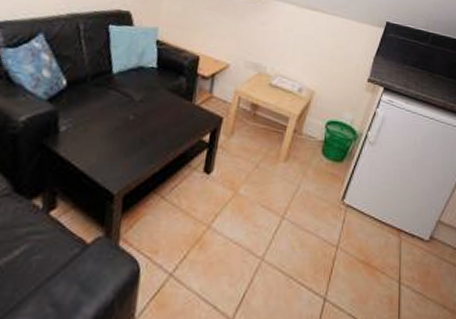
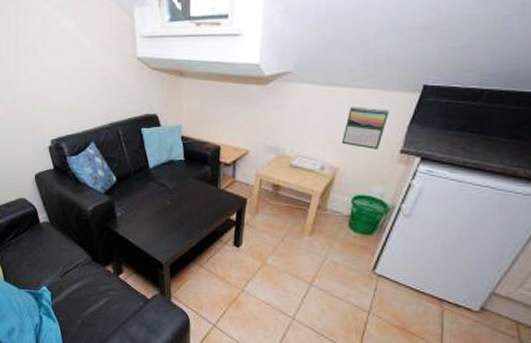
calendar: none [318,32,360,76] -> present [341,107,389,149]

